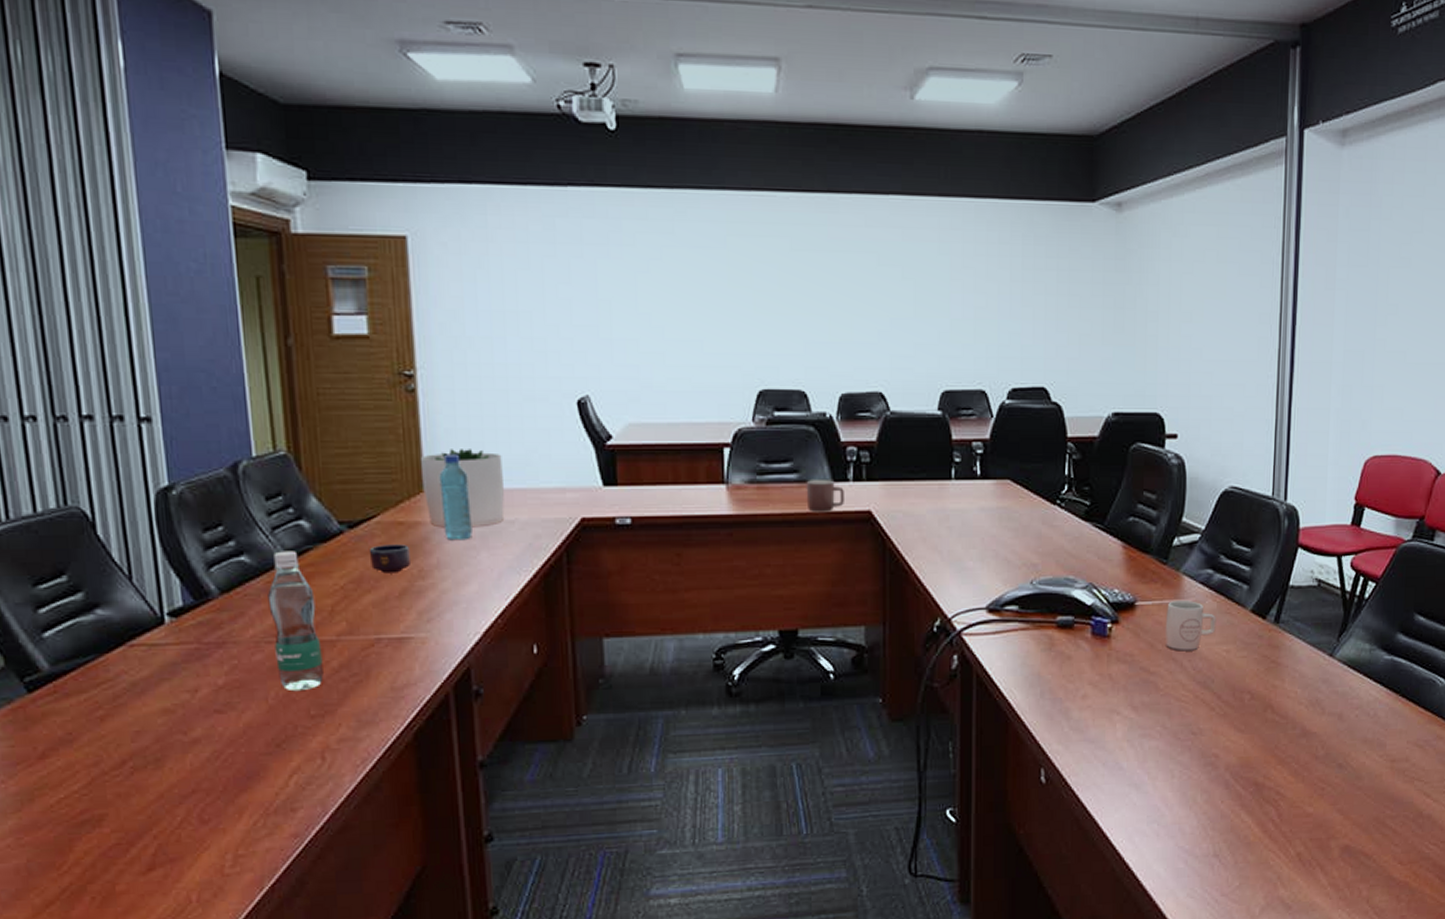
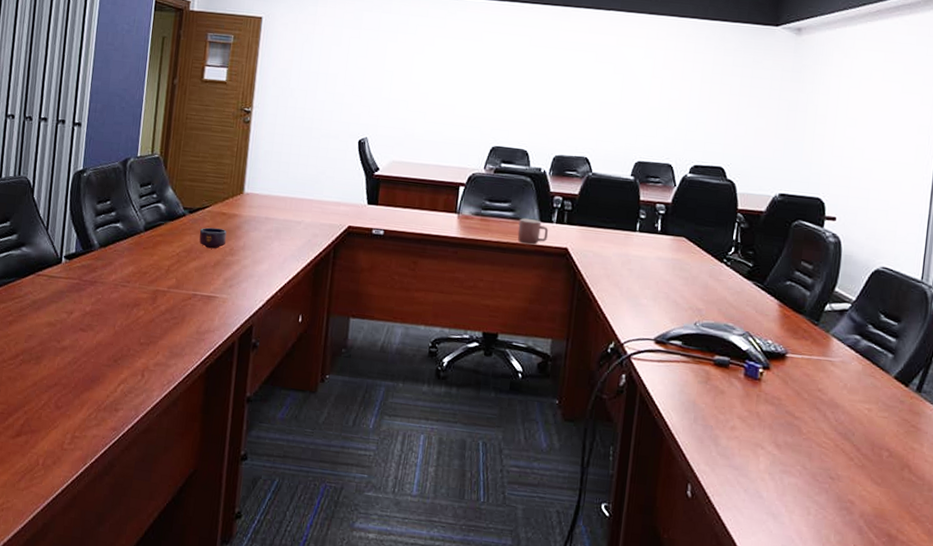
bottle: present [267,551,324,690] -> none [125,223,159,324]
planter: present [421,449,505,528] -> none [243,165,300,224]
water bottle: present [439,454,472,541] -> none [252,168,275,232]
mug: present [1165,601,1216,652] -> none [811,357,861,405]

